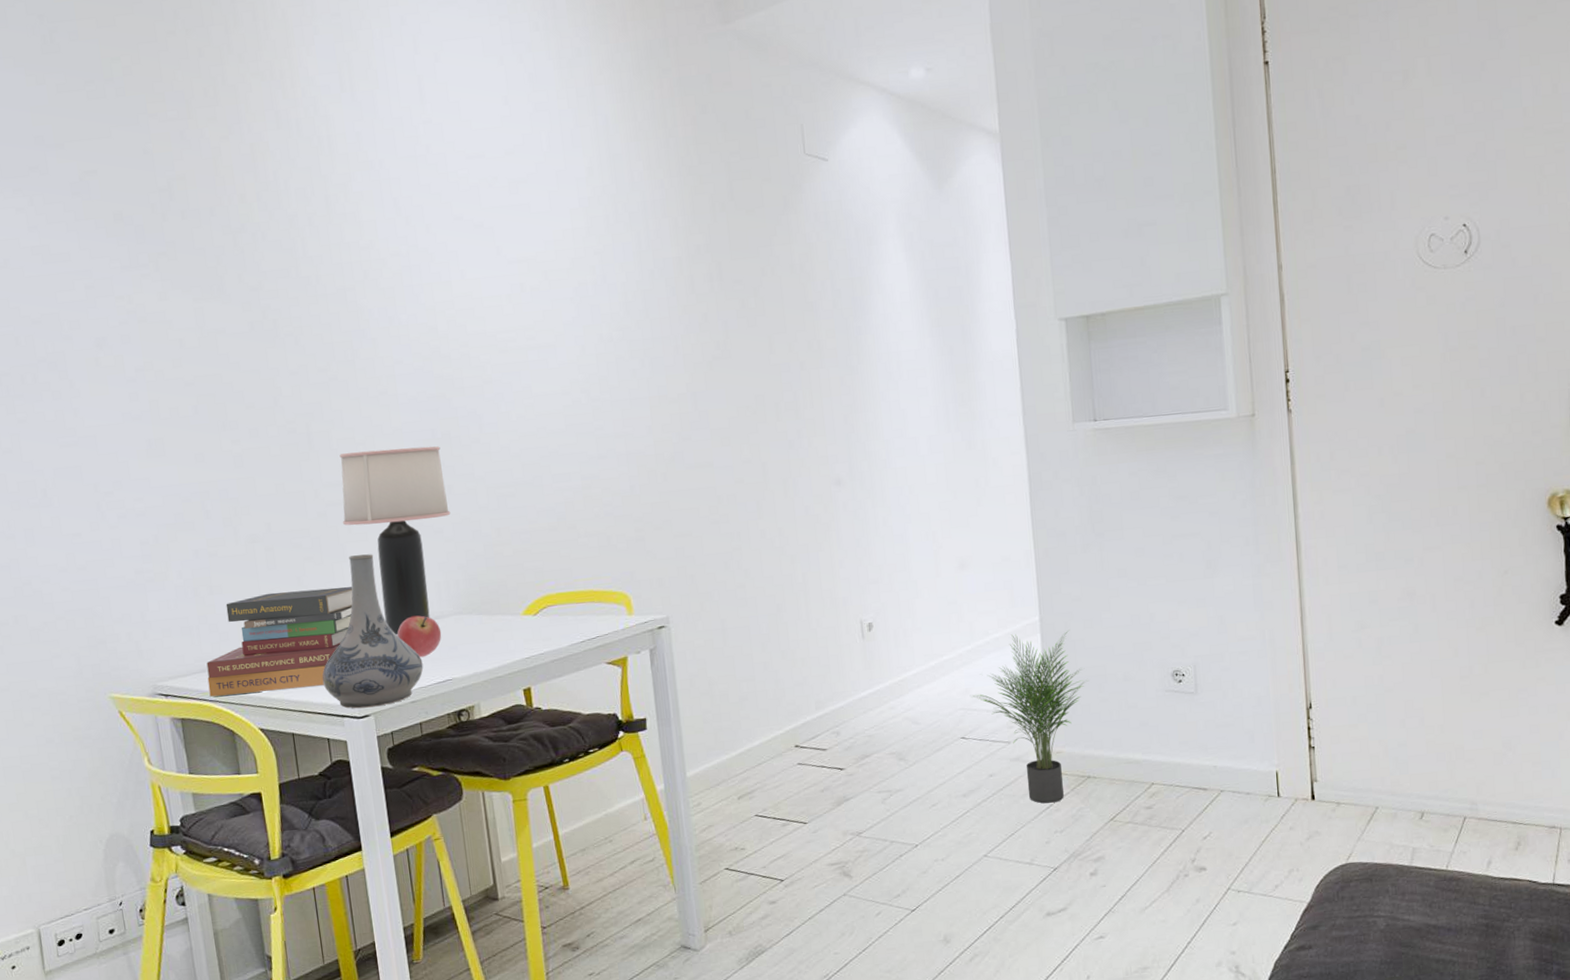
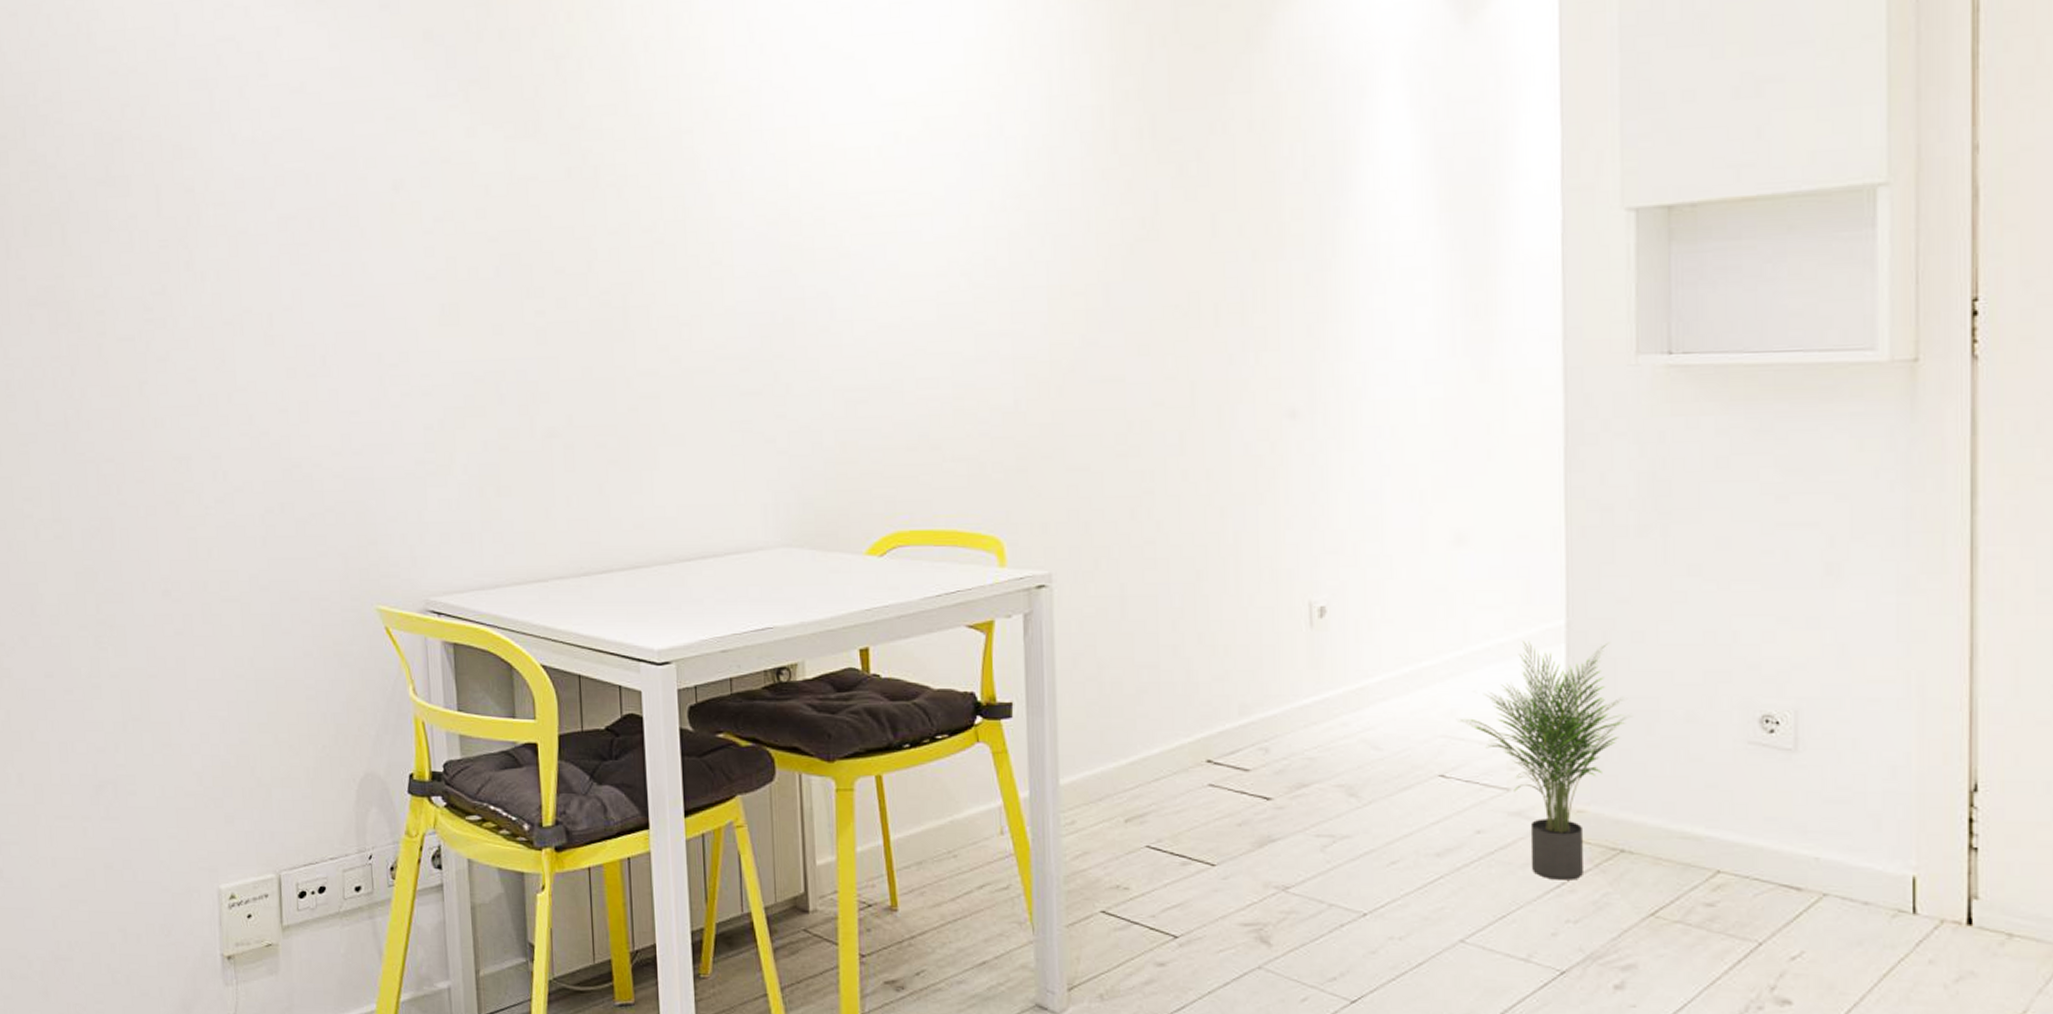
books: present [206,586,353,697] -> none [486,500,663,620]
decorative vase: present [321,554,424,709] -> none [618,462,739,653]
table lamp: present [339,446,451,636] -> none [656,332,787,566]
fruit: present [397,615,442,658] -> none [710,544,765,597]

